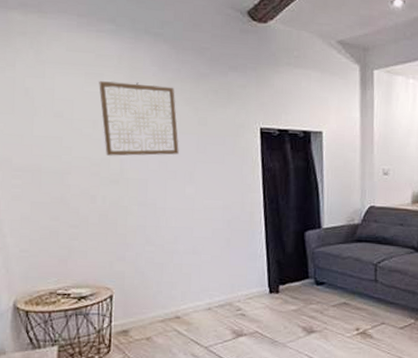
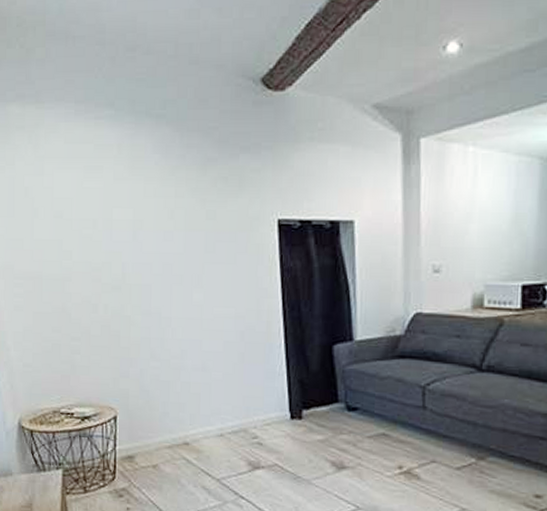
wall art: present [99,81,179,156] -> none [98,173,185,259]

